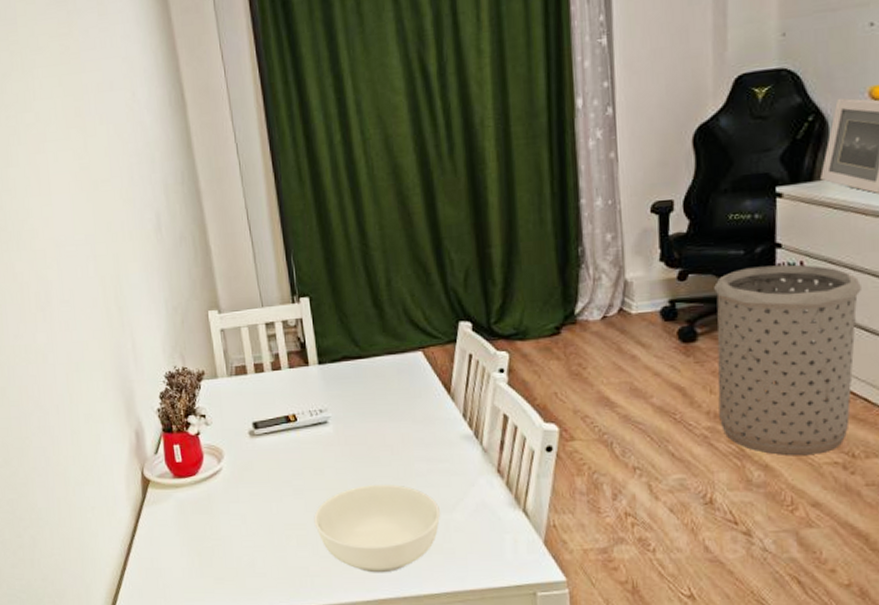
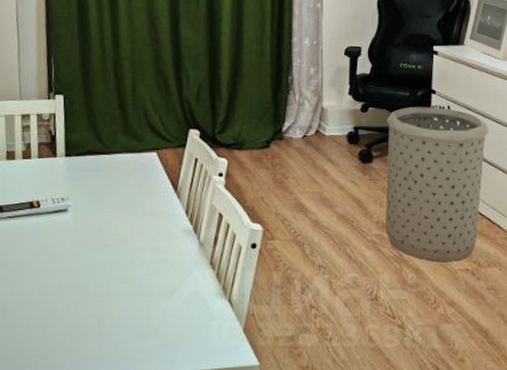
bowl: present [314,485,441,573] -> none [45,271,159,355]

